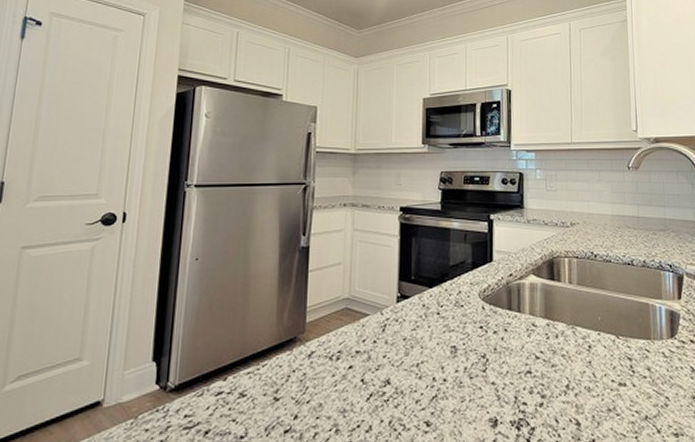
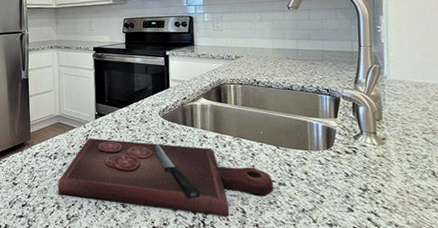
cutting board: none [338,328,612,432] -> present [57,138,273,217]

